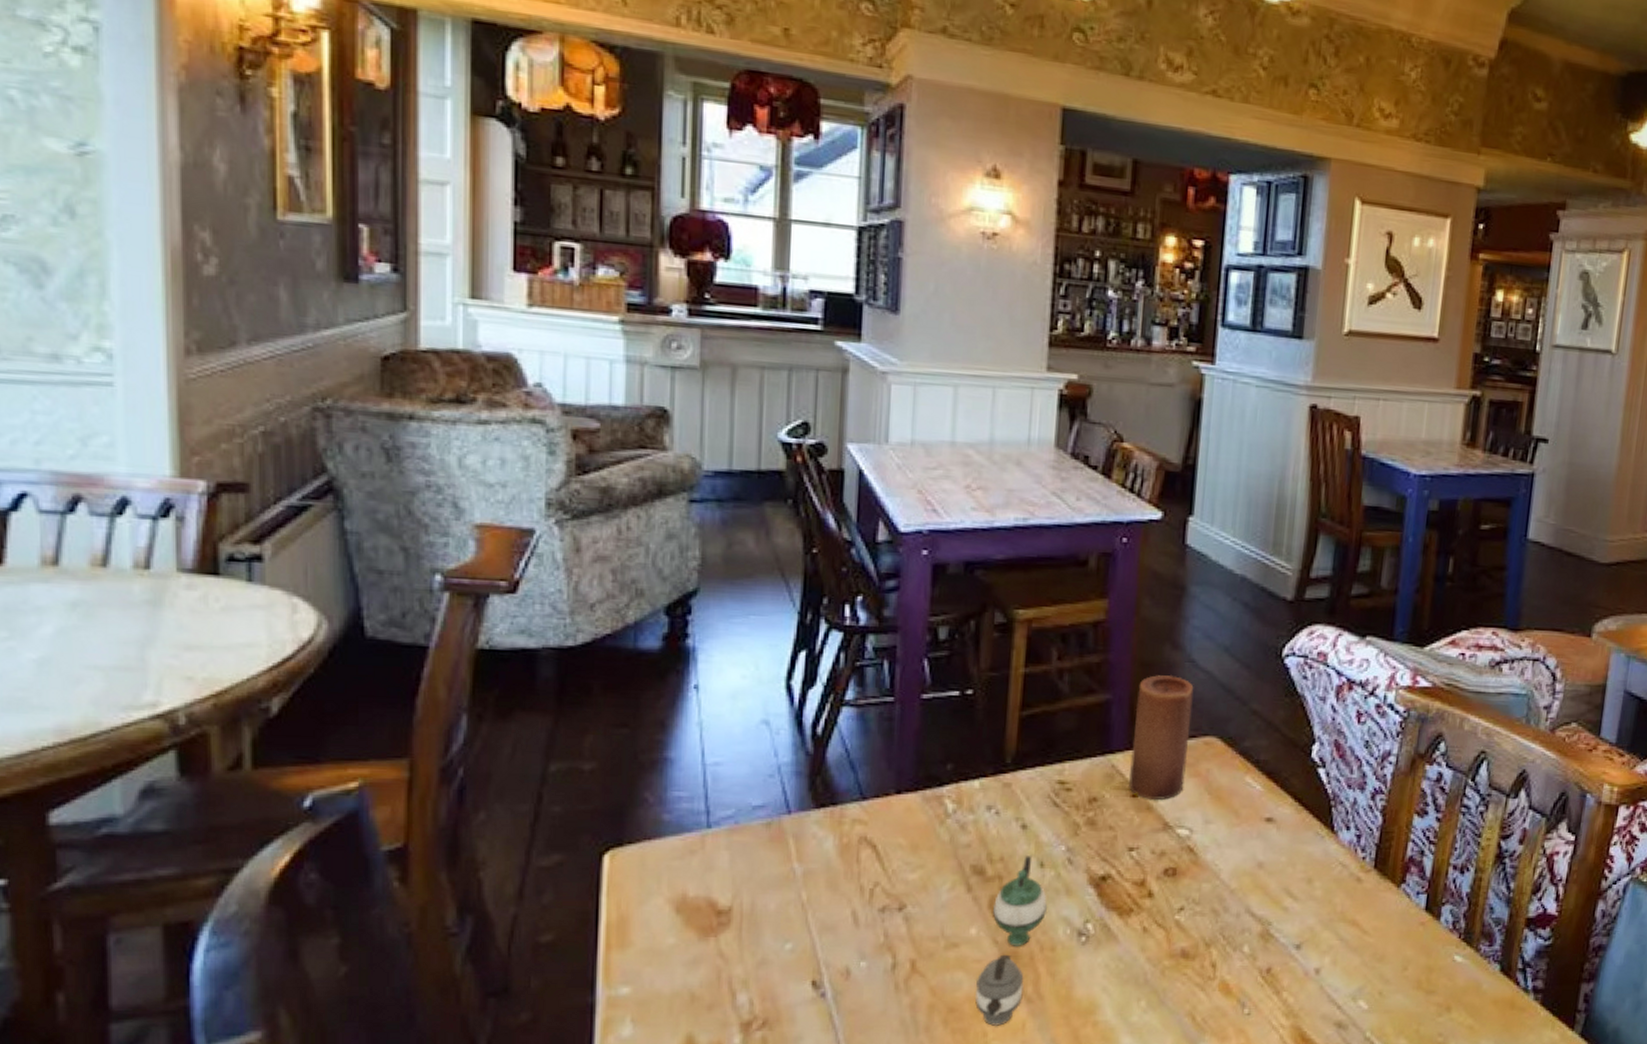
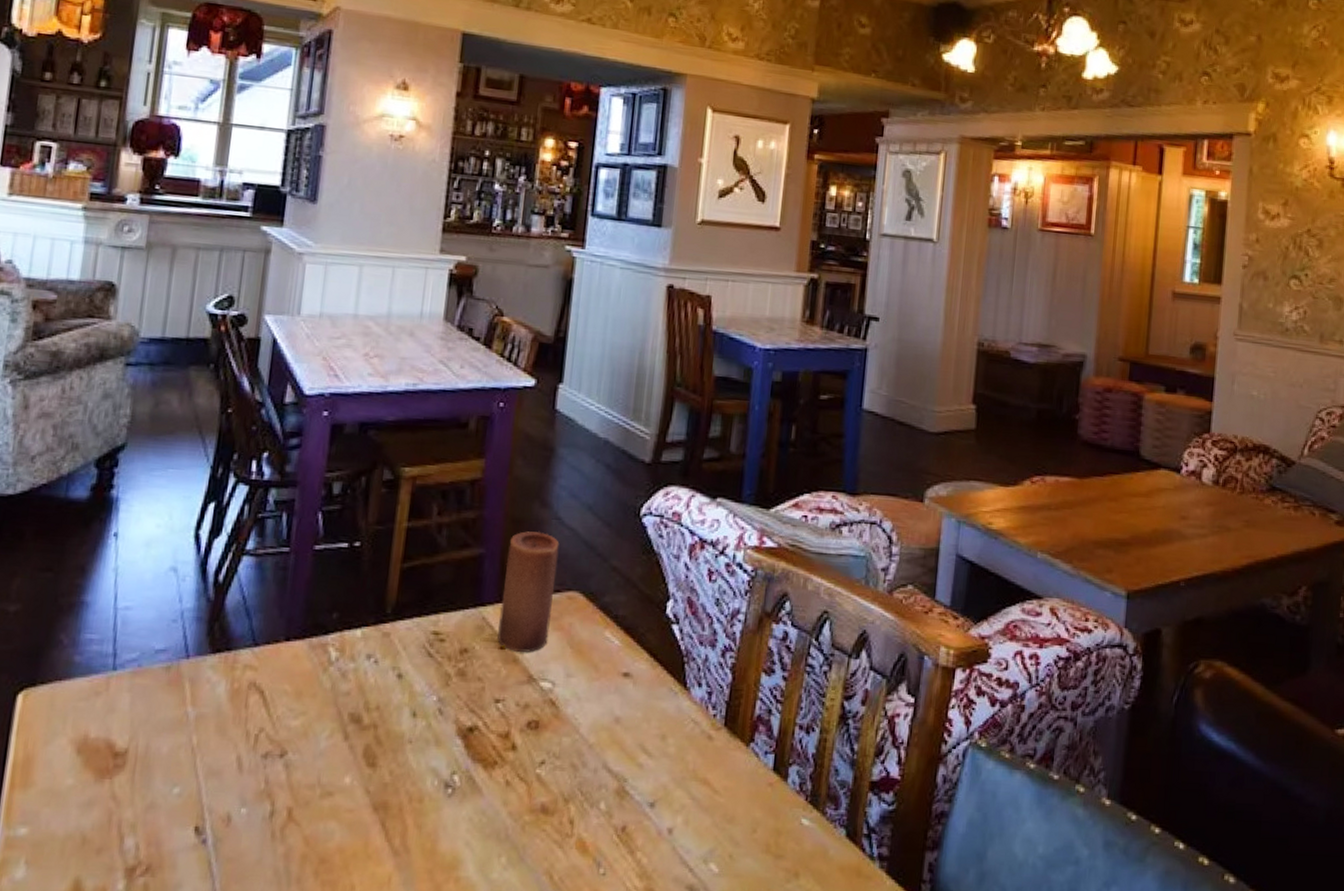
teapot: present [975,856,1047,1026] -> none [345,705,418,879]

